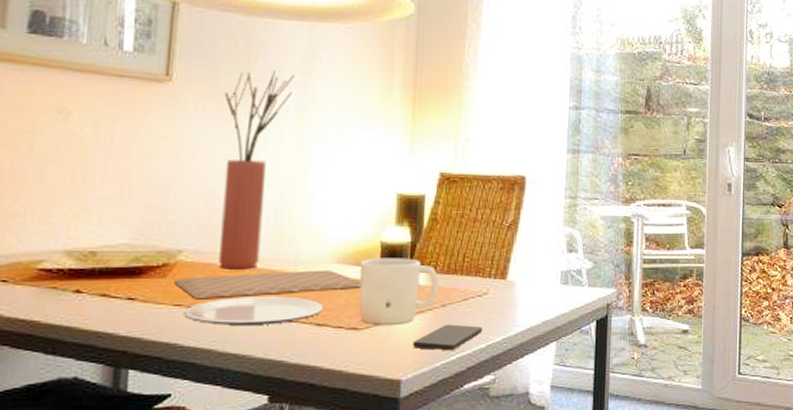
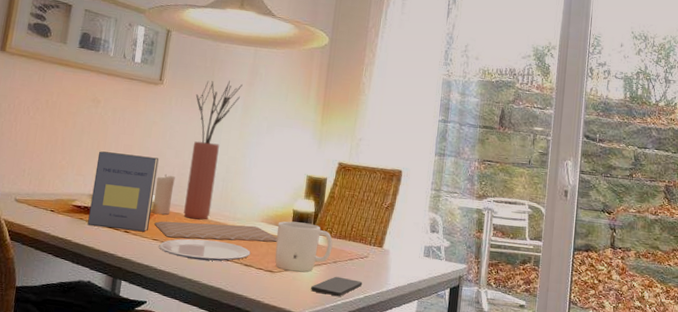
book: none [65,185,174,297] -> present [87,151,159,232]
candle: none [167,210,202,269] -> present [150,174,175,215]

